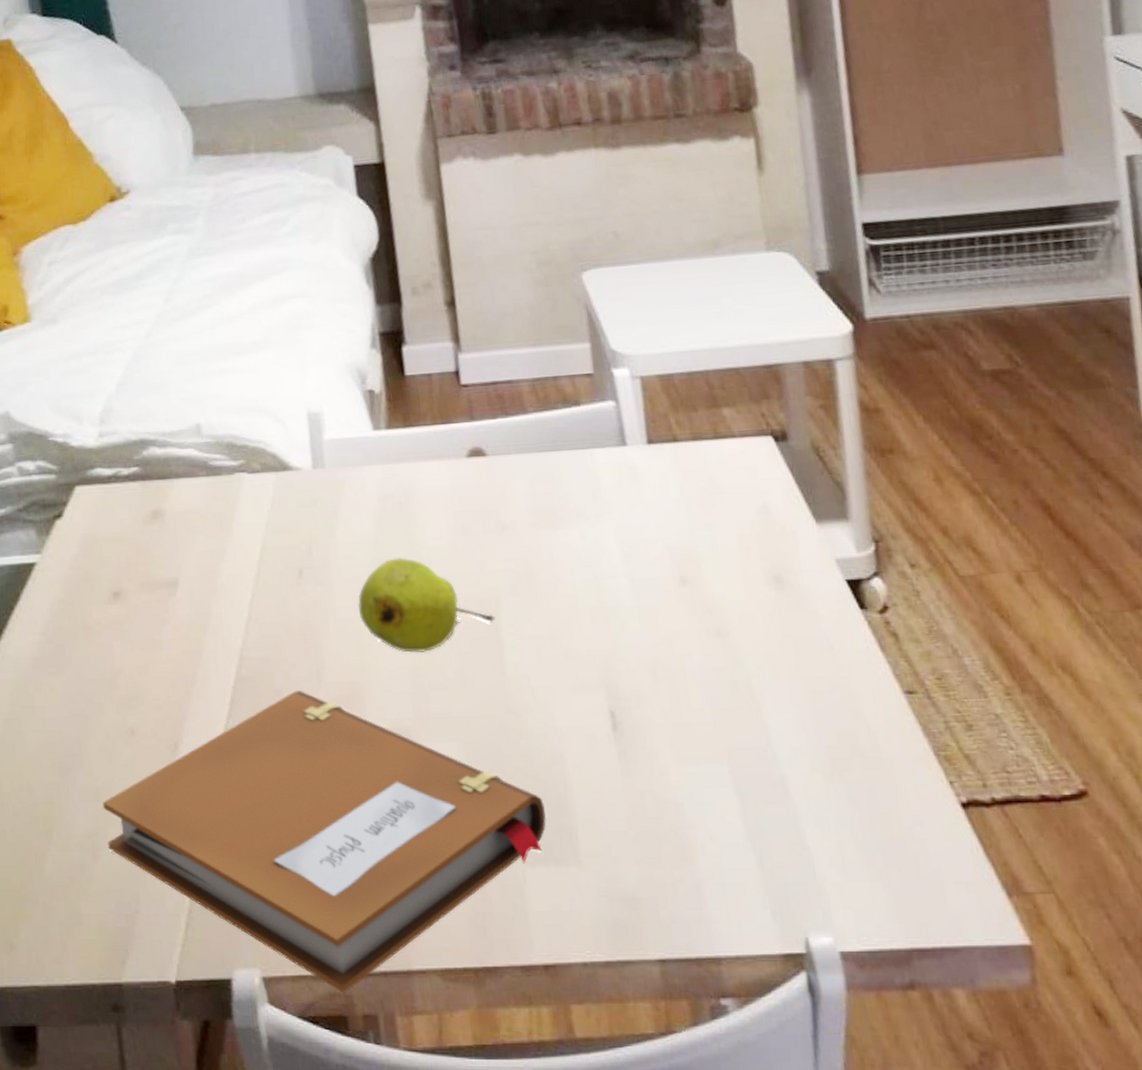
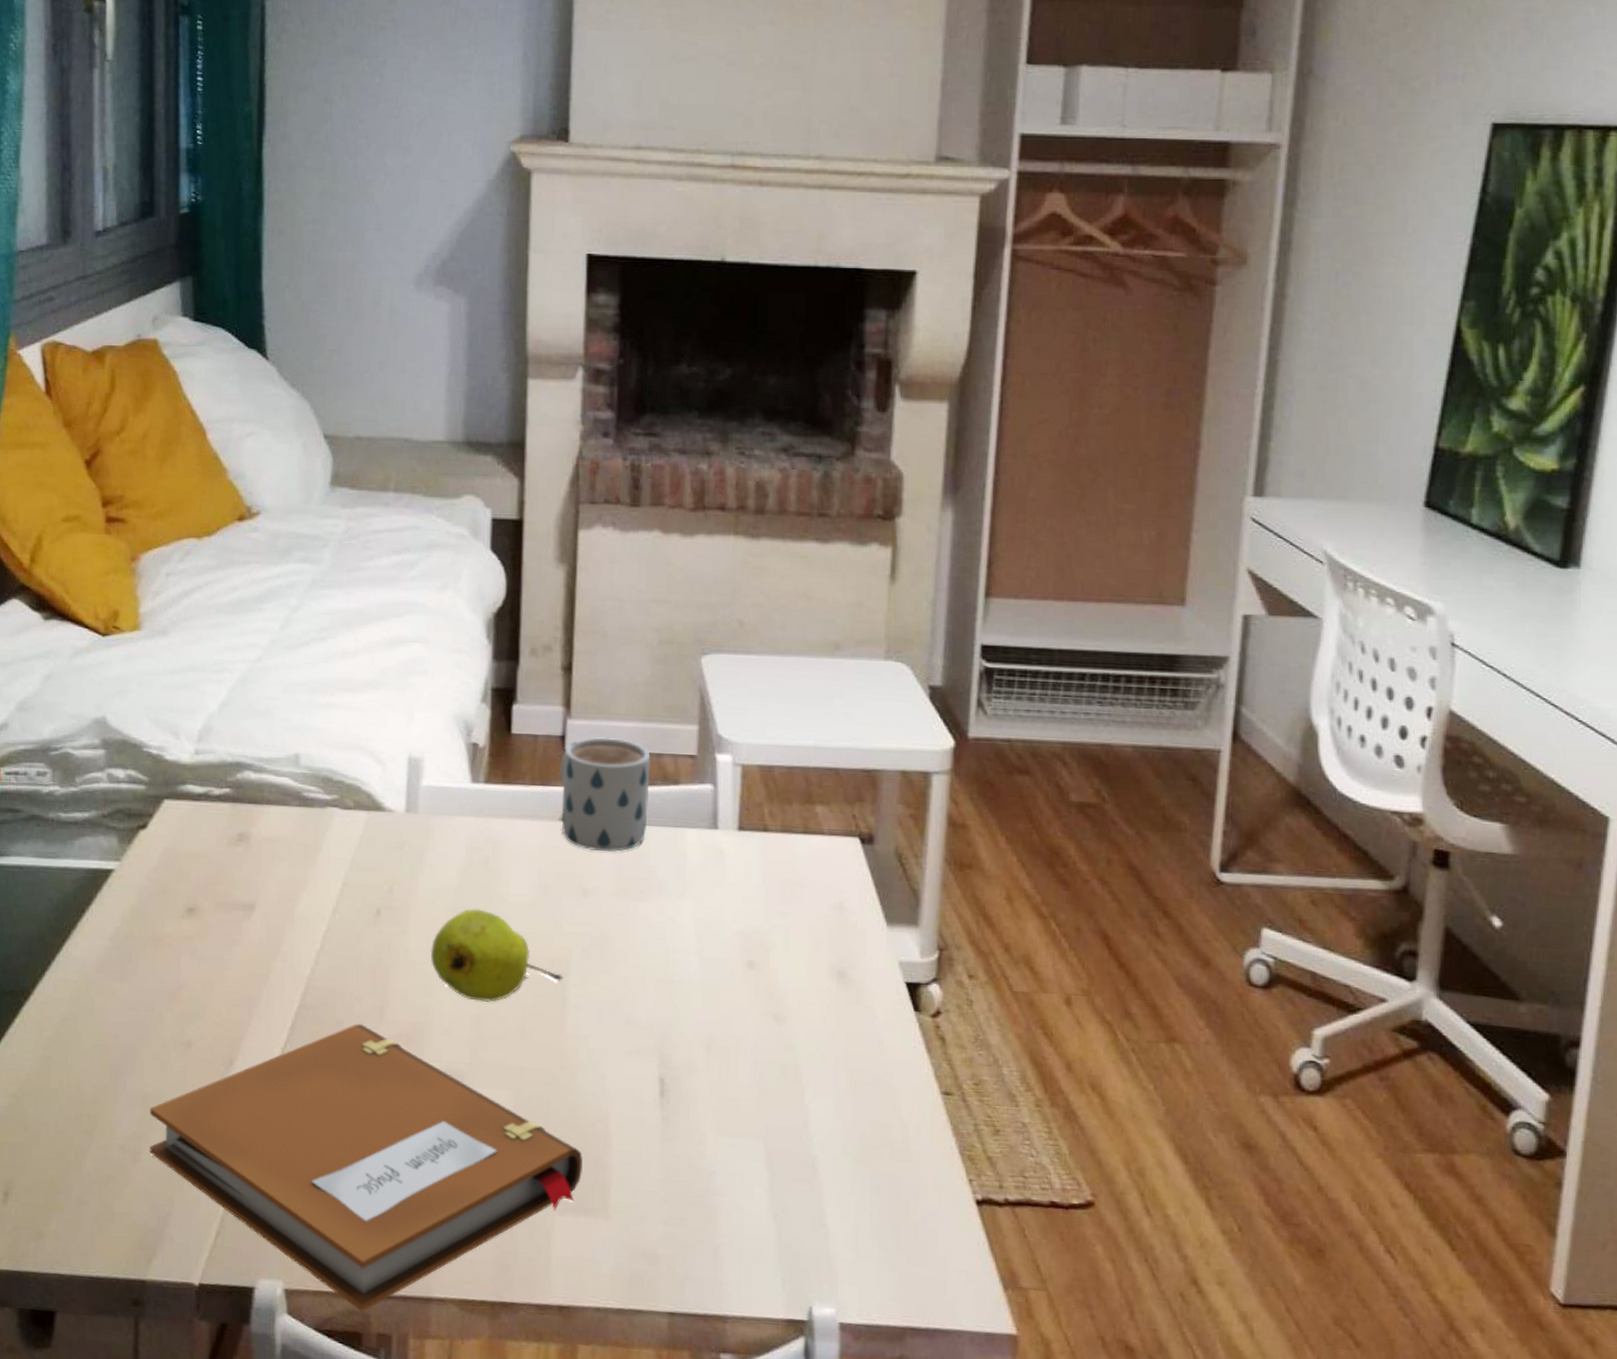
mug: none [458,366,555,483] -> present [560,737,651,853]

